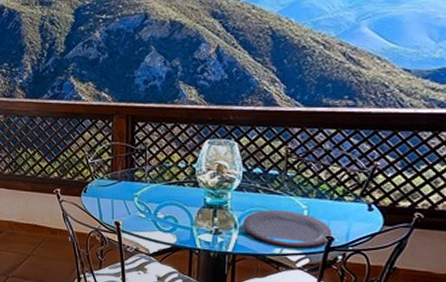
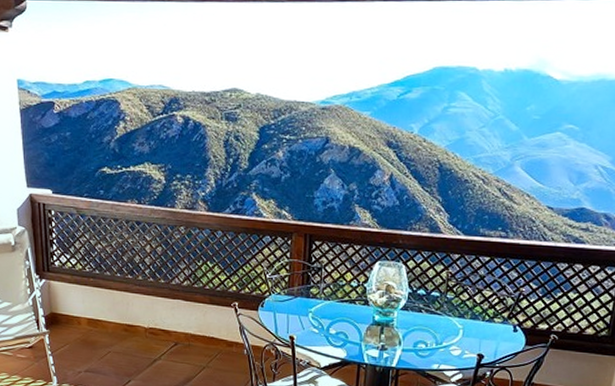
plate: present [243,210,332,247] -> none [407,329,483,363]

